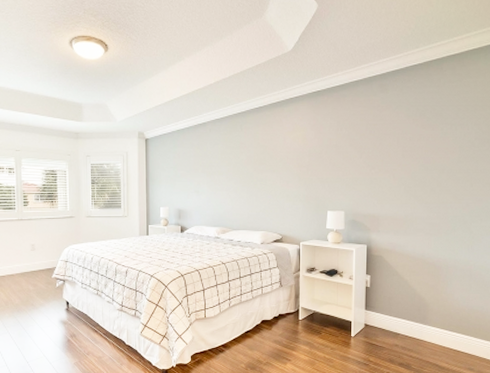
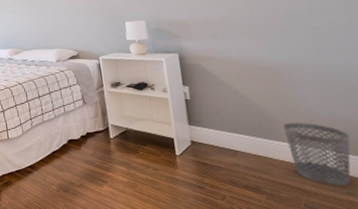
wastebasket: none [435,310,479,363] -> present [283,122,351,186]

